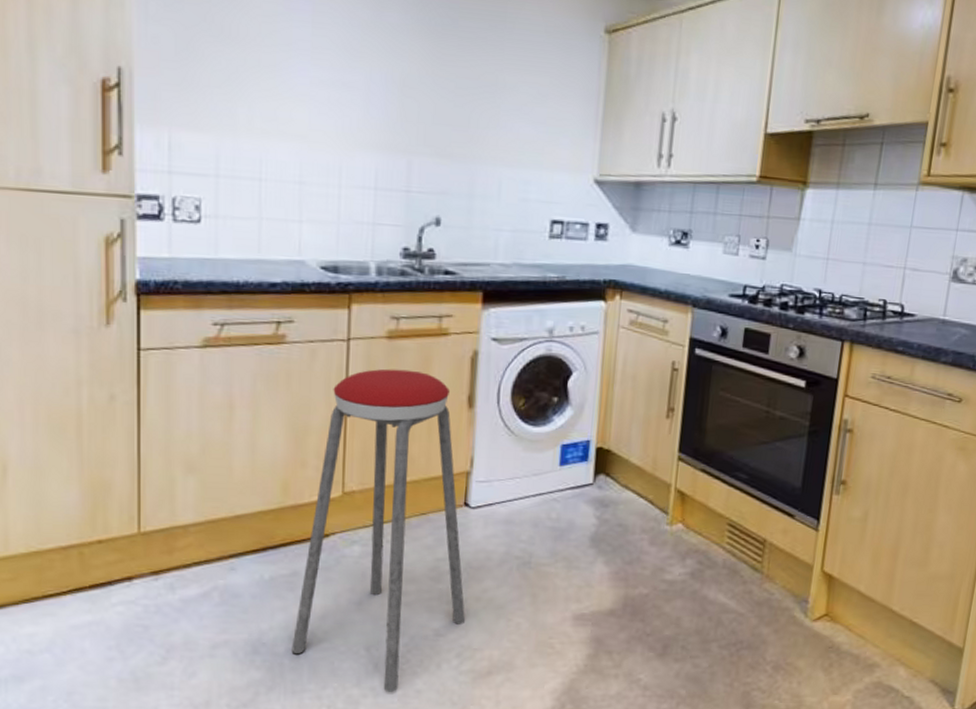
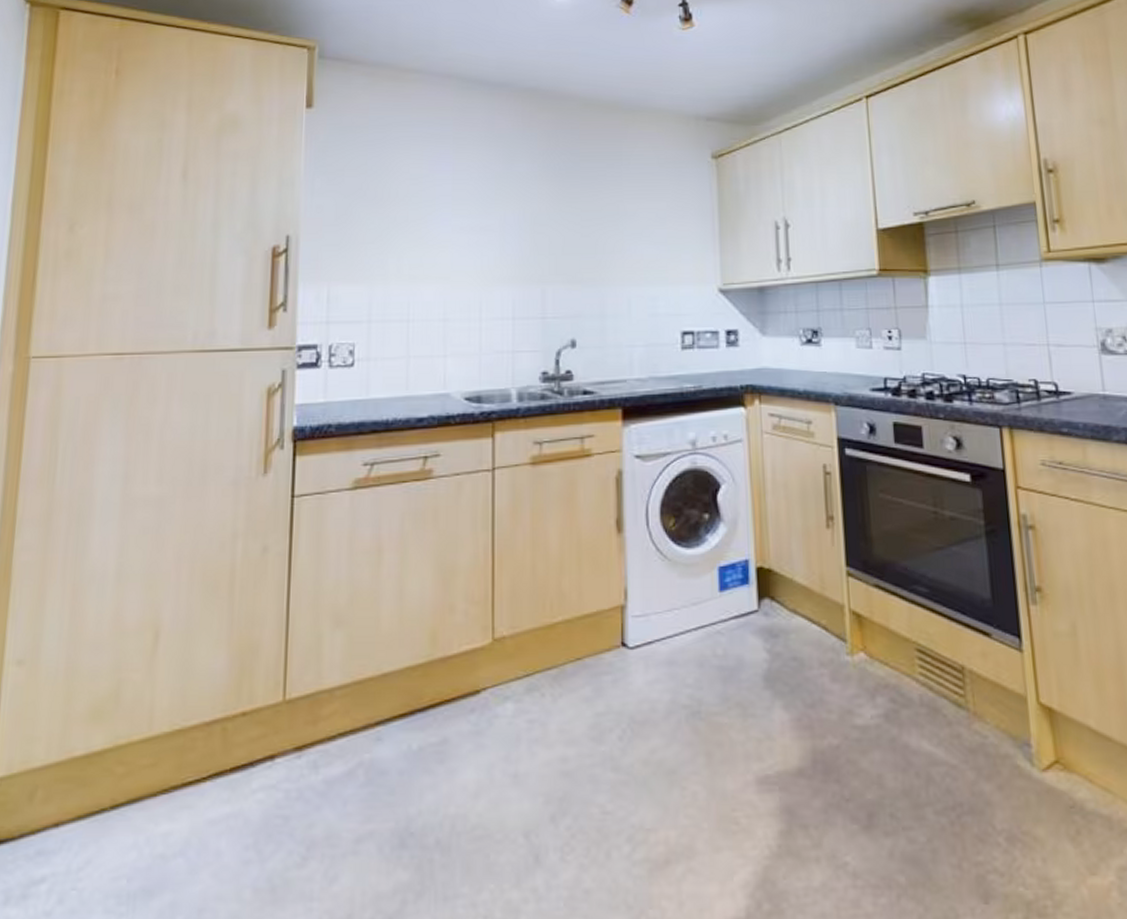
music stool: present [291,368,466,692] -> none [442,496,635,894]

